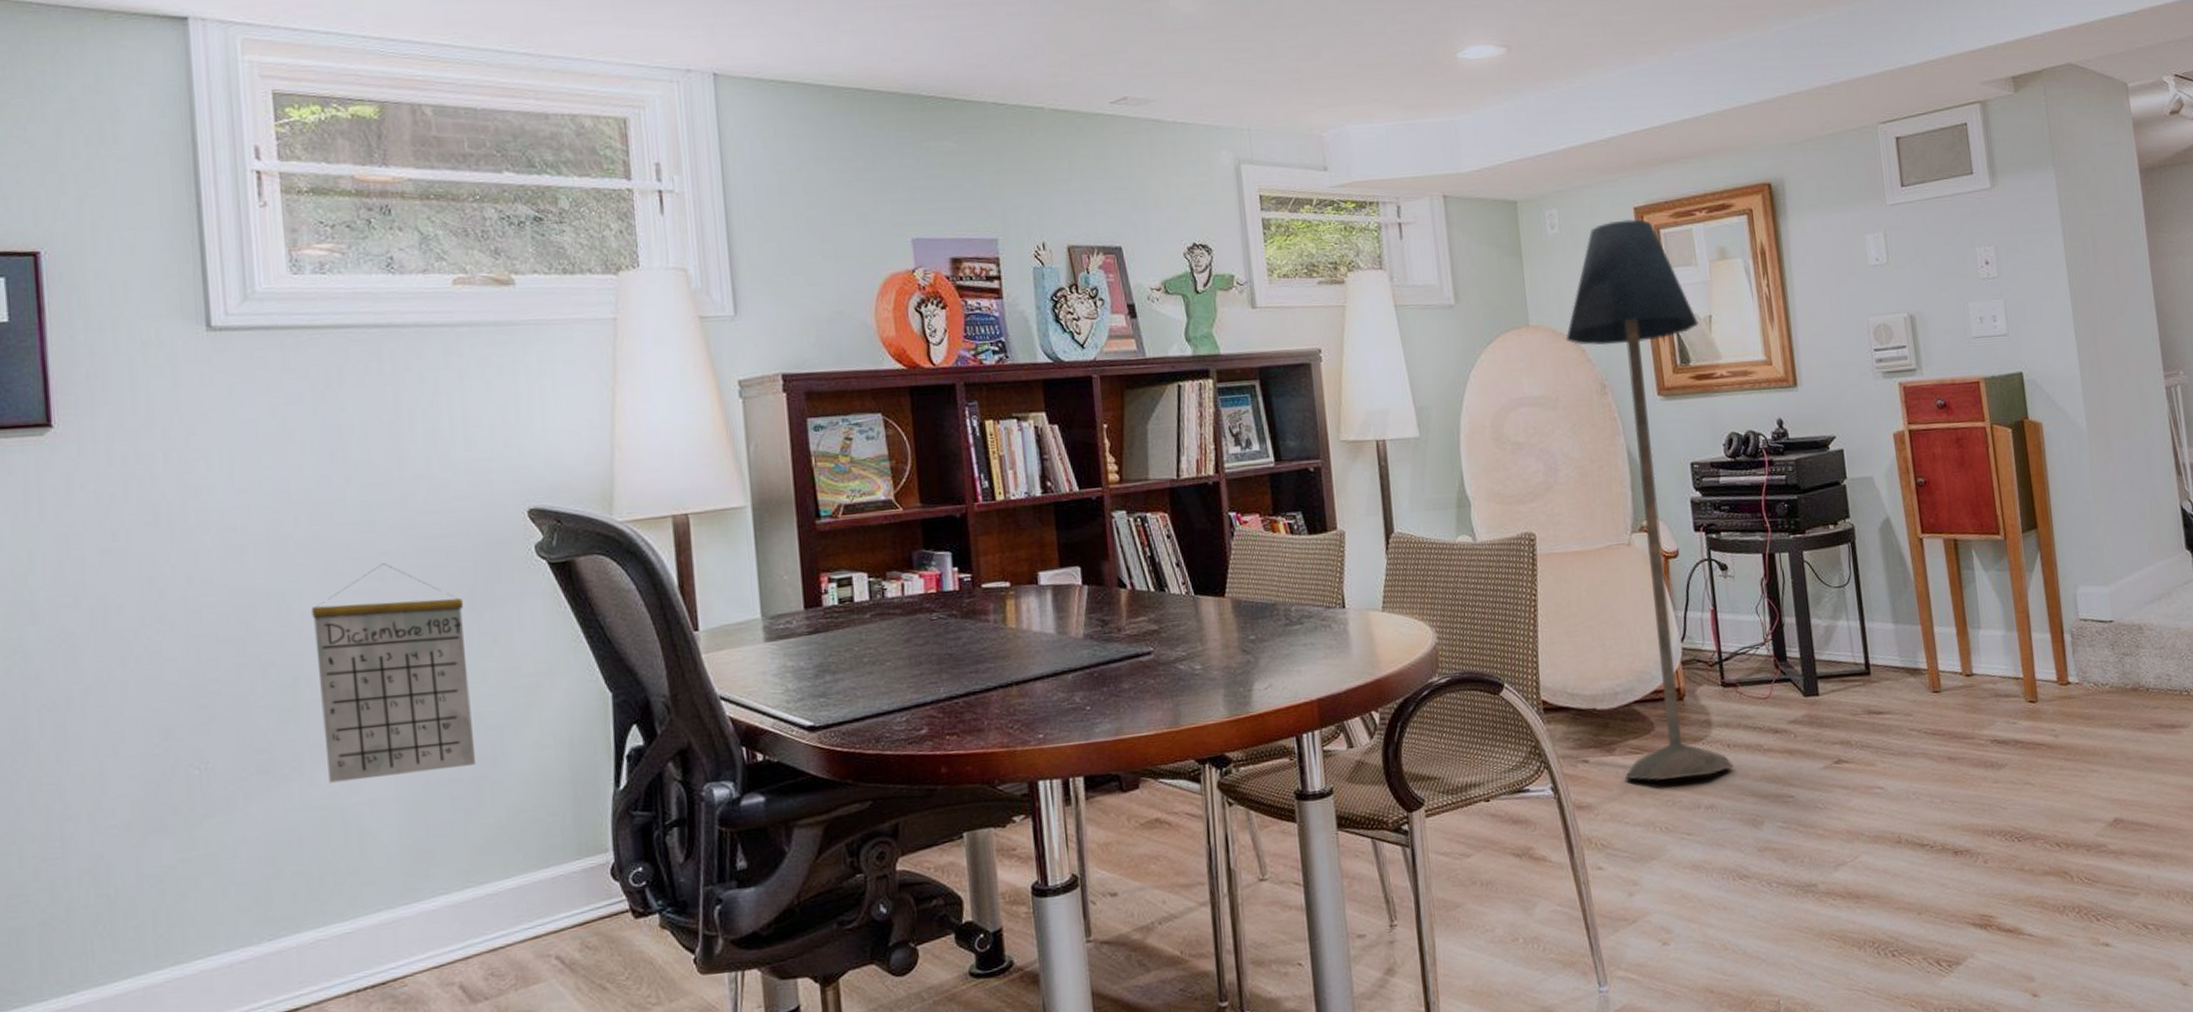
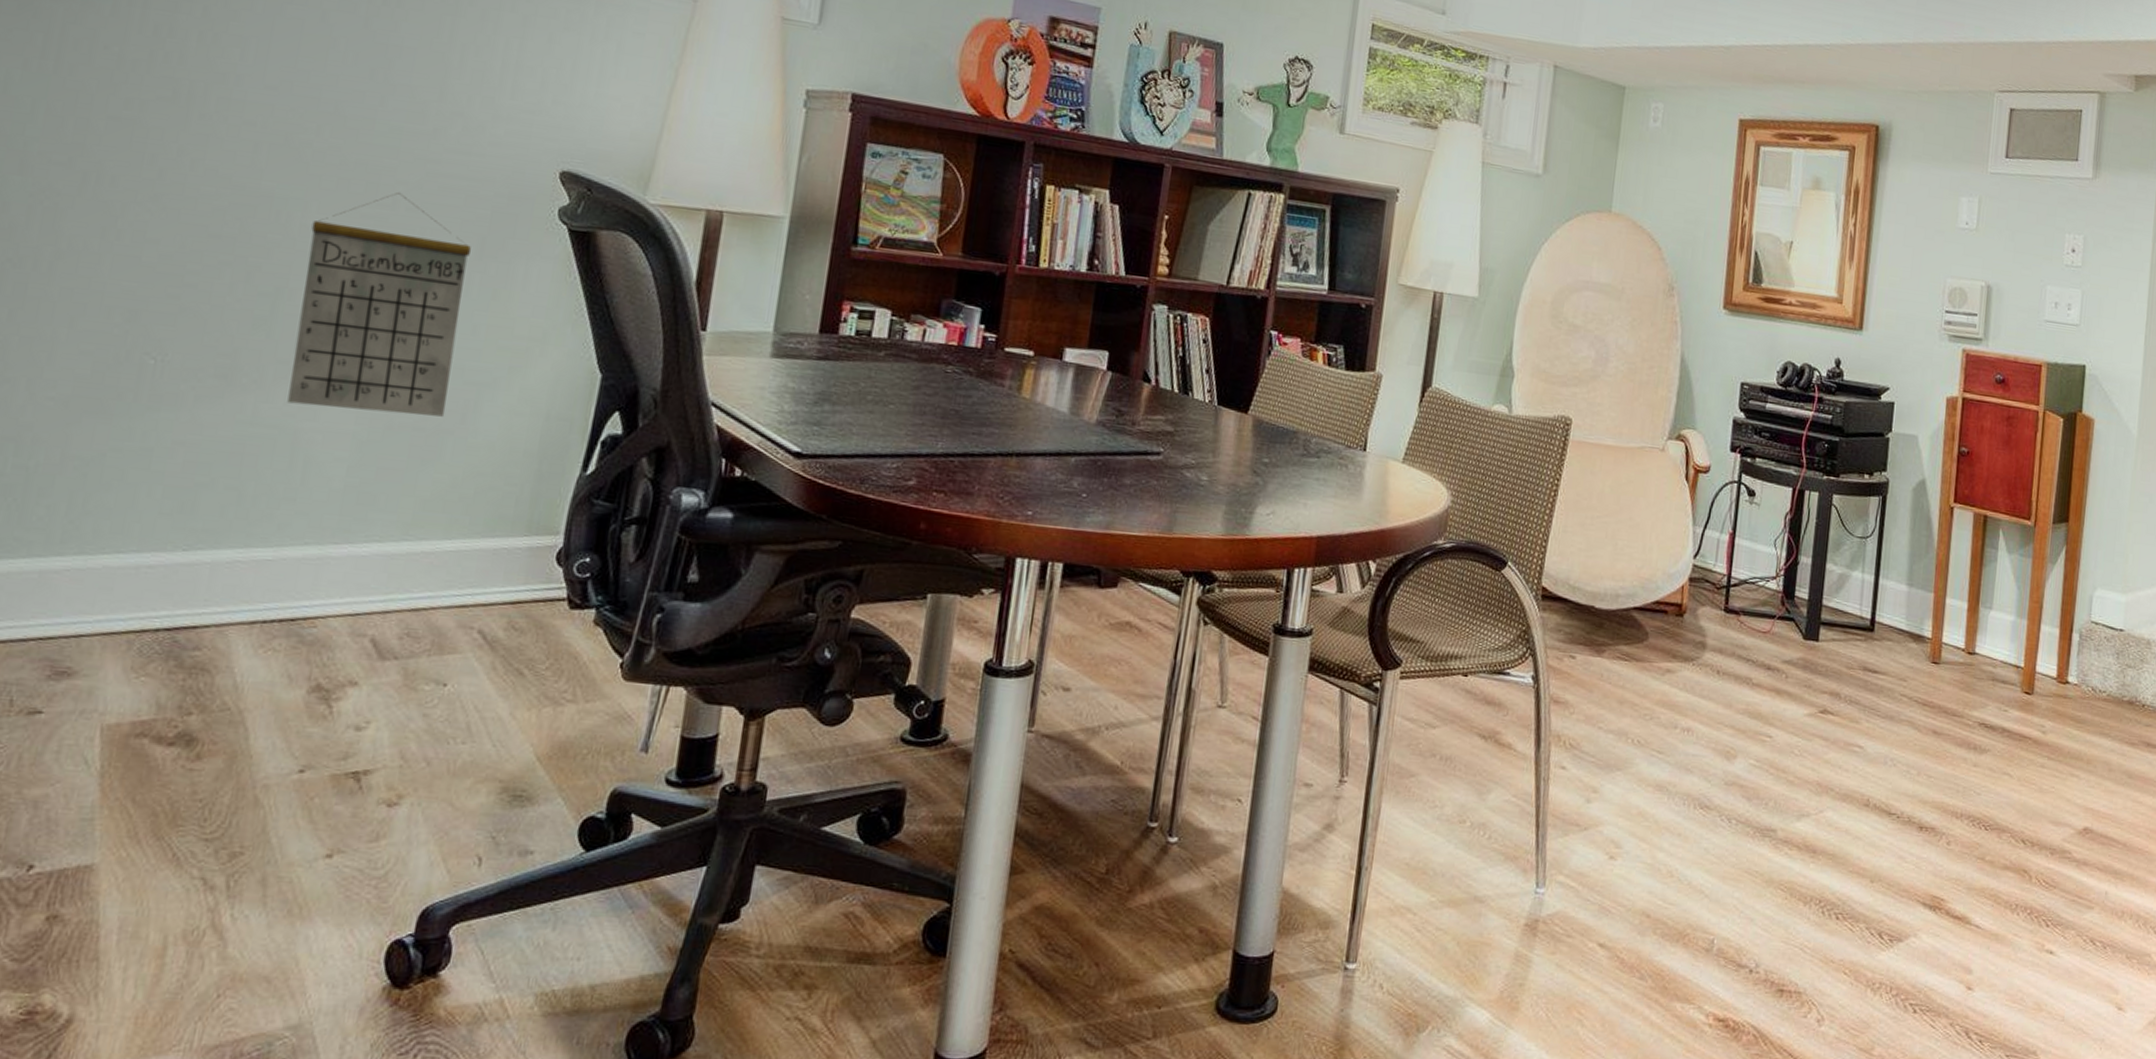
floor lamp: present [1565,219,1734,781] -> none [1609,127,1779,698]

